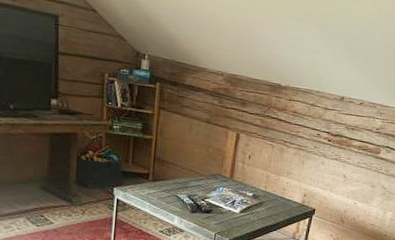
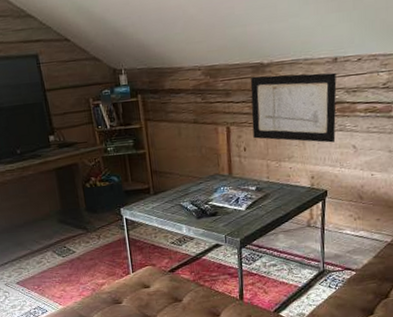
wall art: none [259,94,341,169] -> present [250,72,337,143]

